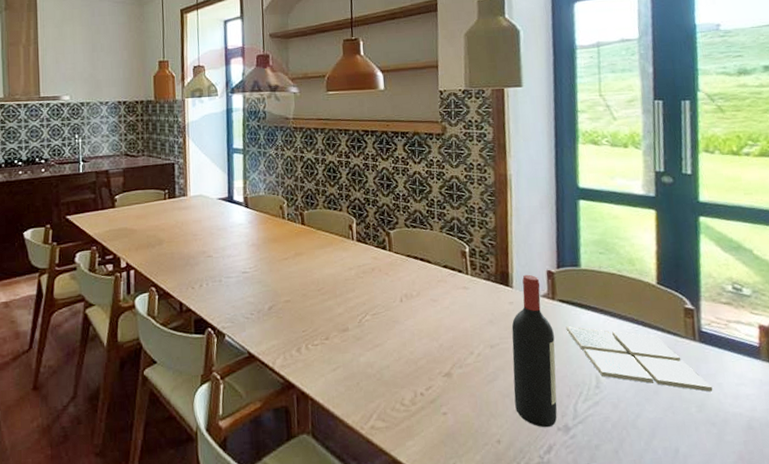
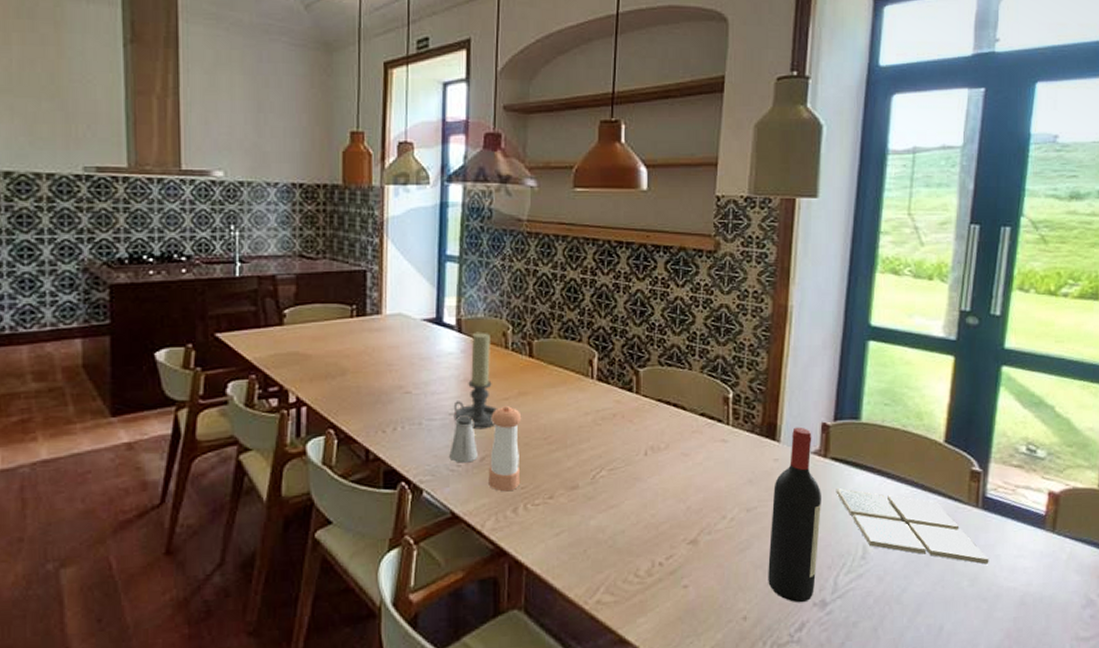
saltshaker: none [244,274,267,312] -> present [449,417,478,463]
candle holder: none [245,206,280,285] -> present [453,331,498,430]
pepper shaker: none [275,264,301,335] -> present [488,405,522,492]

